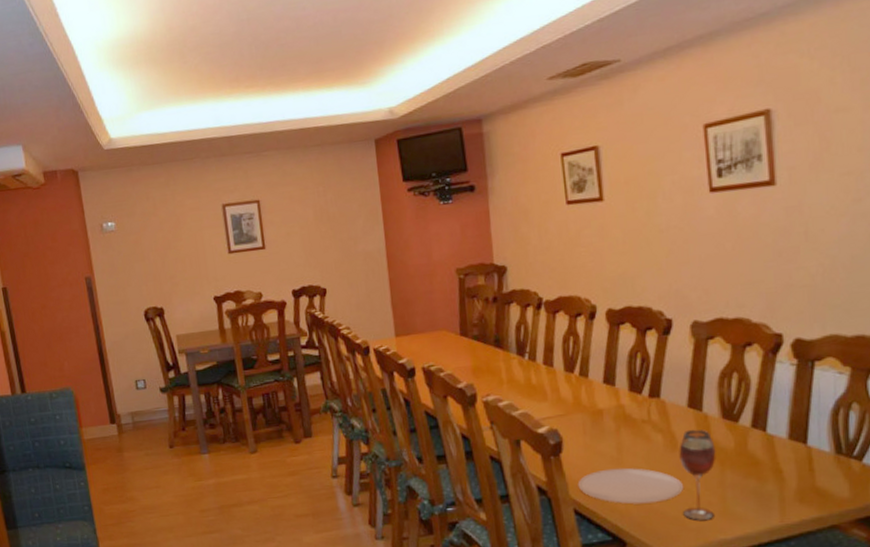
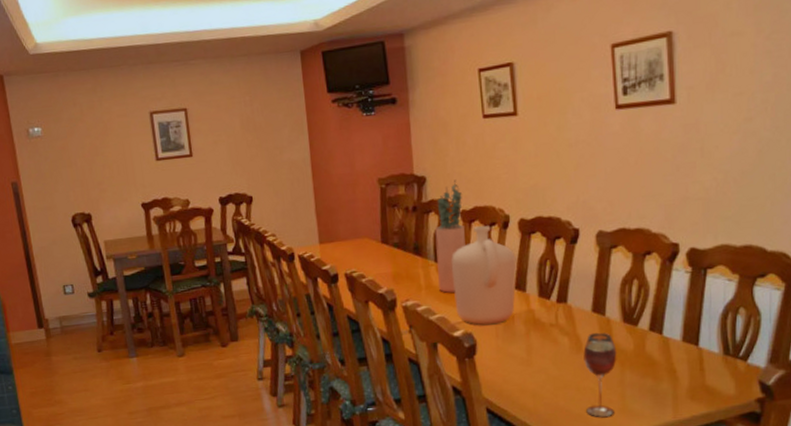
vase: none [516,268,550,388] -> present [435,179,466,294]
water jug: none [534,316,605,422] -> present [451,225,516,326]
plate: present [577,468,684,505] -> none [490,369,588,403]

